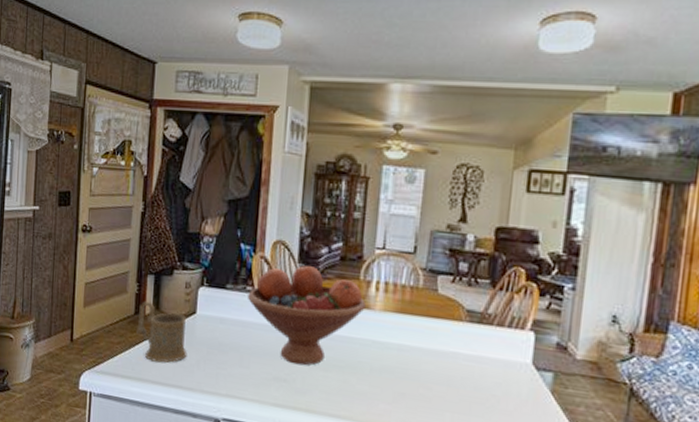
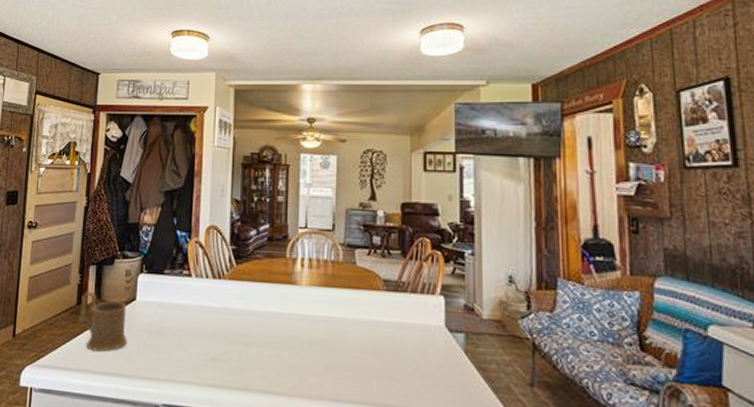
fruit bowl: present [248,265,366,366] -> none [184,248,293,344]

